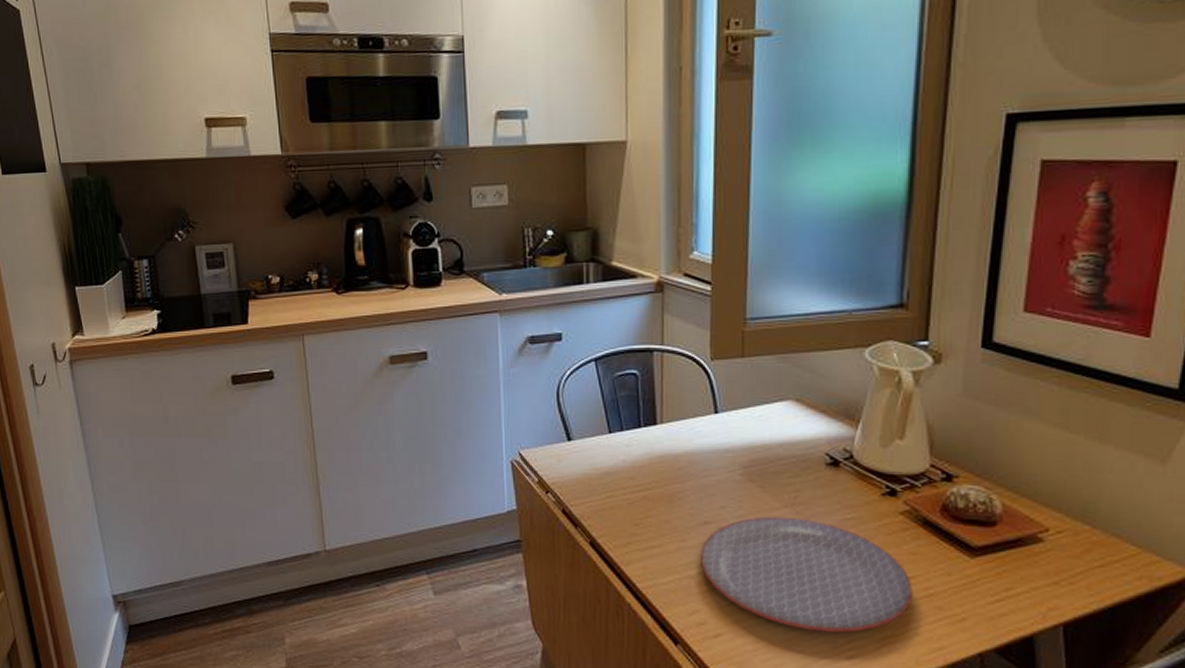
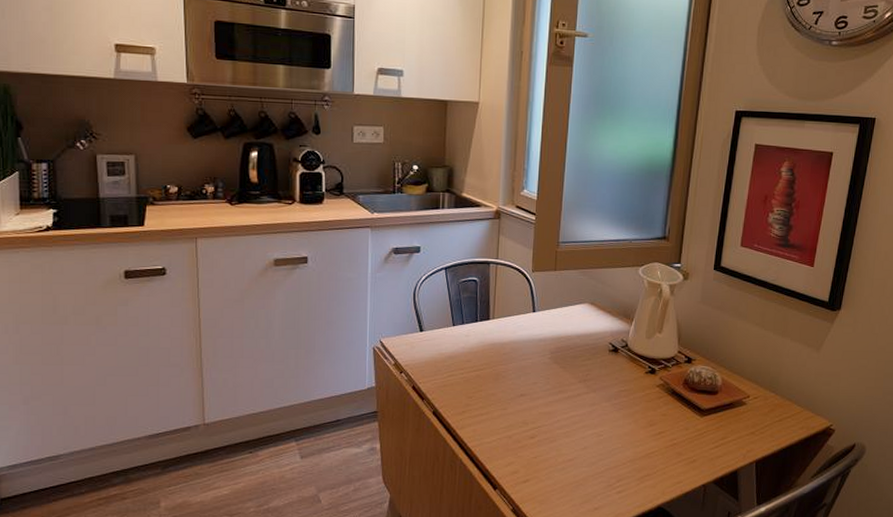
plate: present [701,516,913,633] -> none [517,390,663,474]

